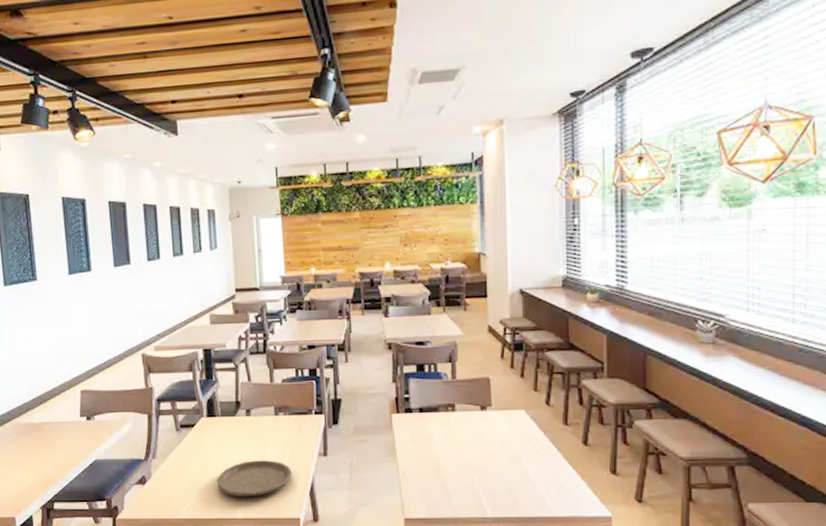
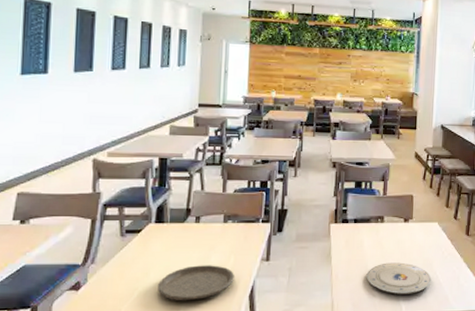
plate: none [439,458,522,495] -> present [366,262,432,295]

